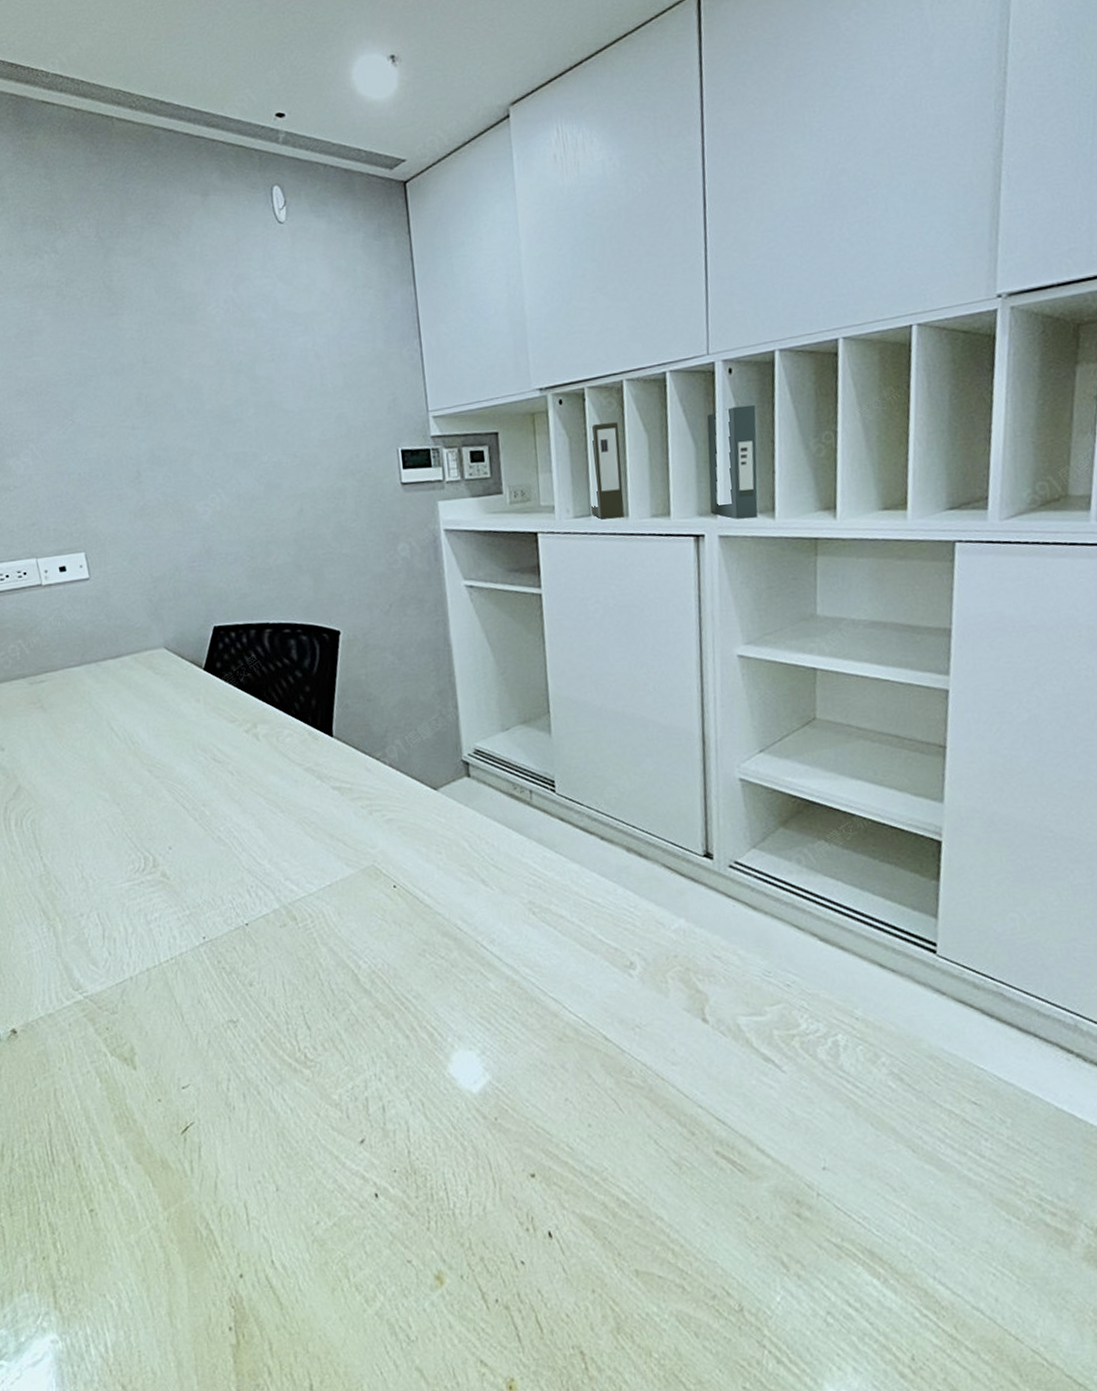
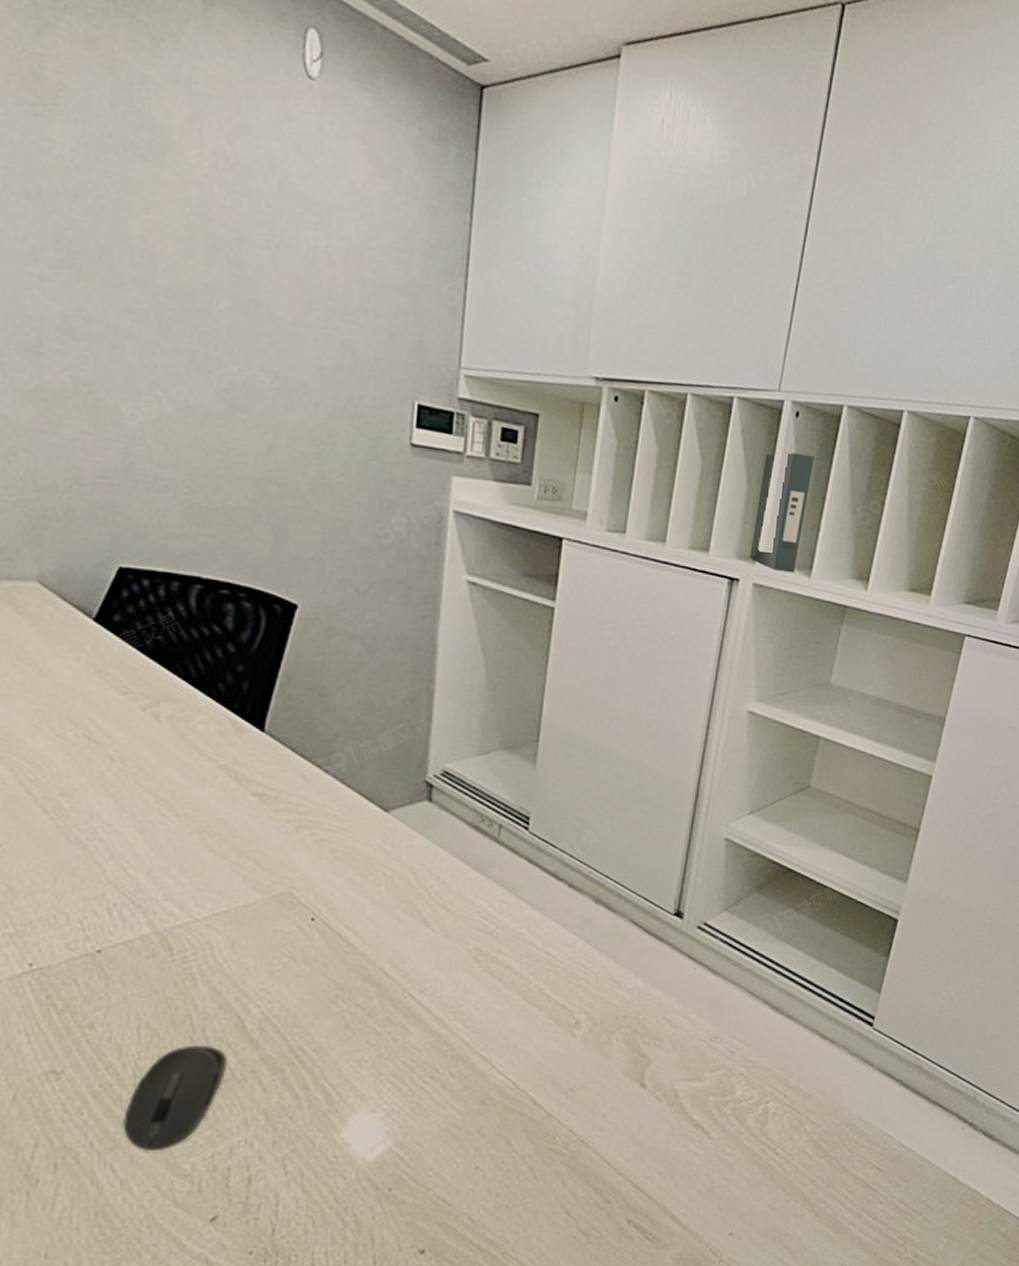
computer mouse: none [284,996,352,1085] -> present [123,1045,228,1152]
binder: present [590,422,624,520] -> none [626,433,674,542]

